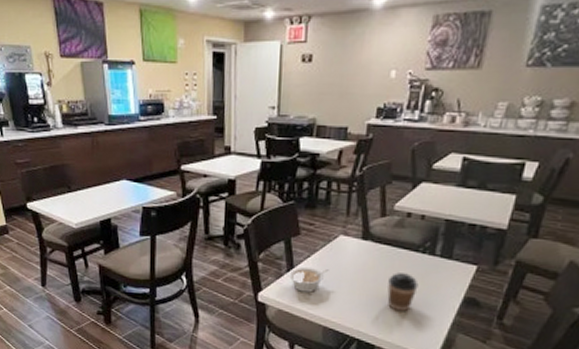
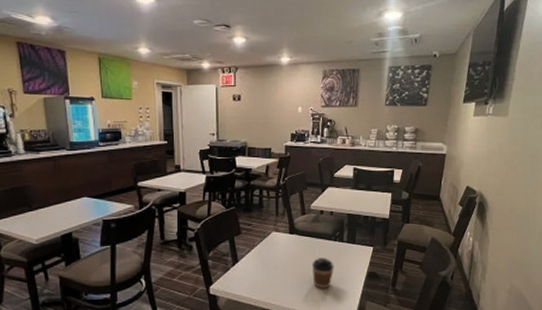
legume: present [289,266,329,293] -> none [235,259,266,282]

